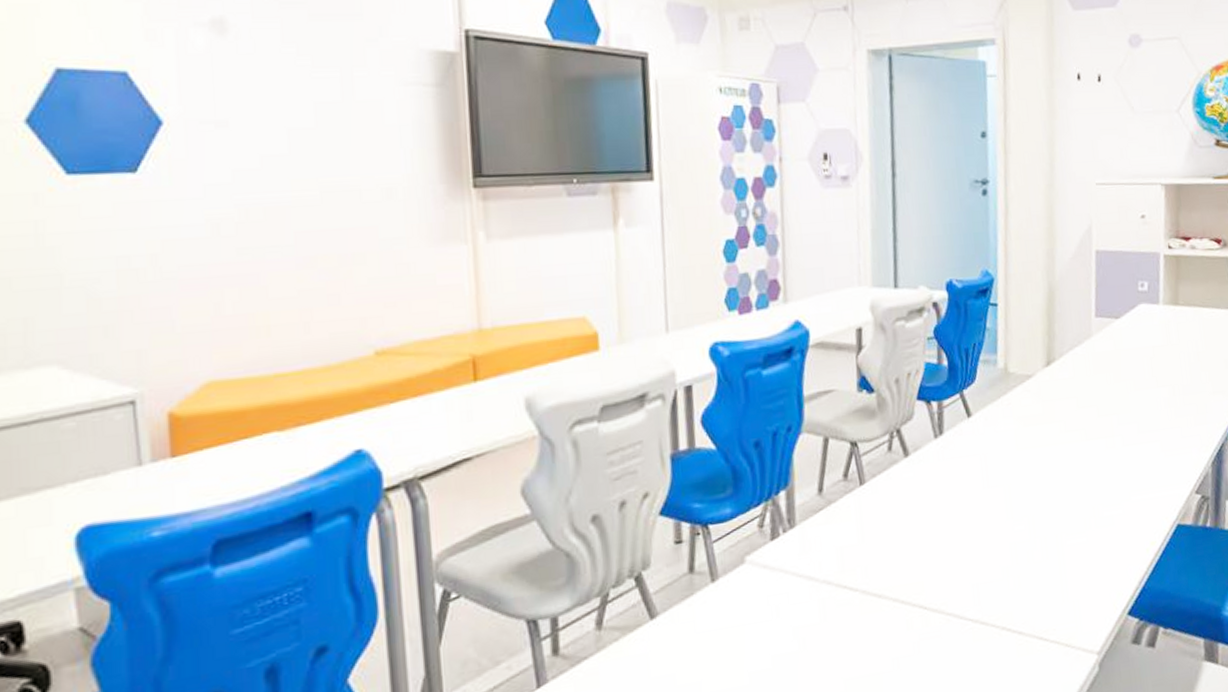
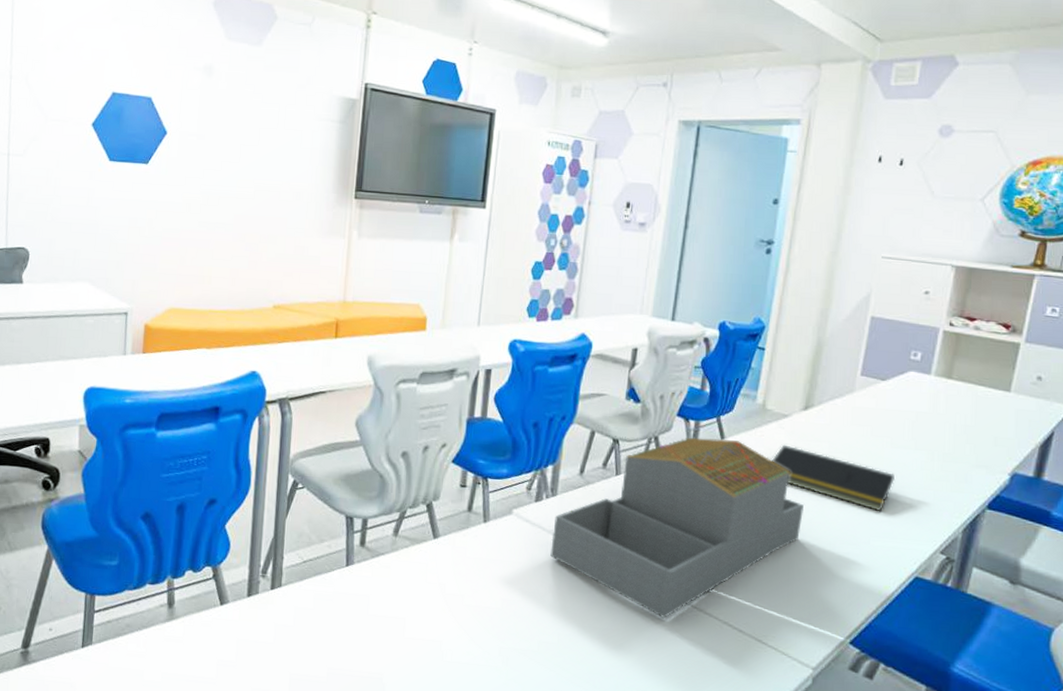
architectural model: none [797,415,1064,642] -> present [550,437,804,618]
notepad: none [1023,409,1144,464] -> present [772,444,895,512]

